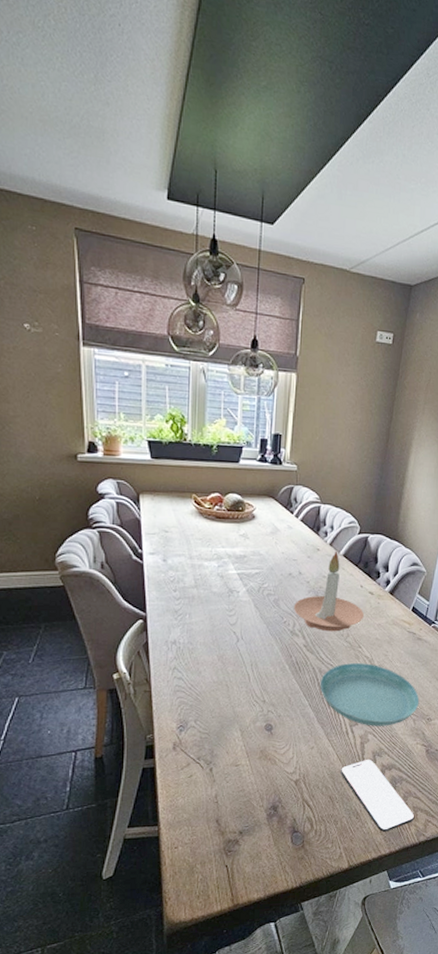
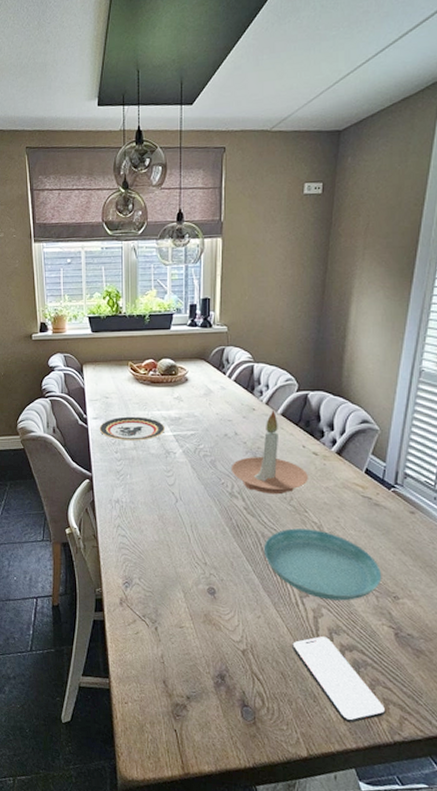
plate: none [156,552,230,579] -> present [99,416,166,441]

